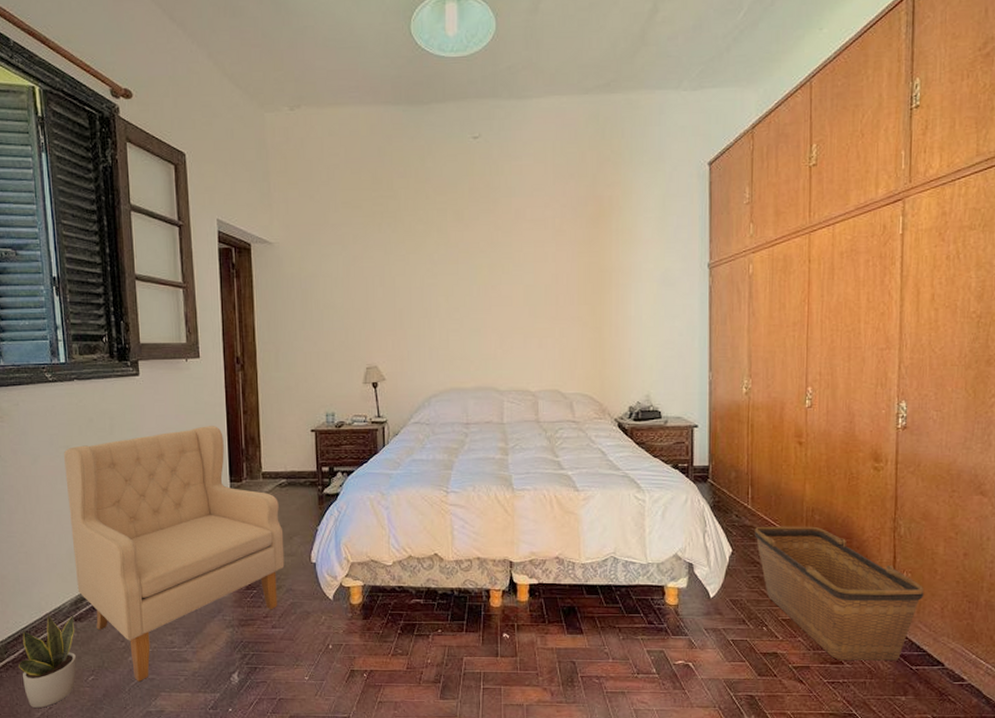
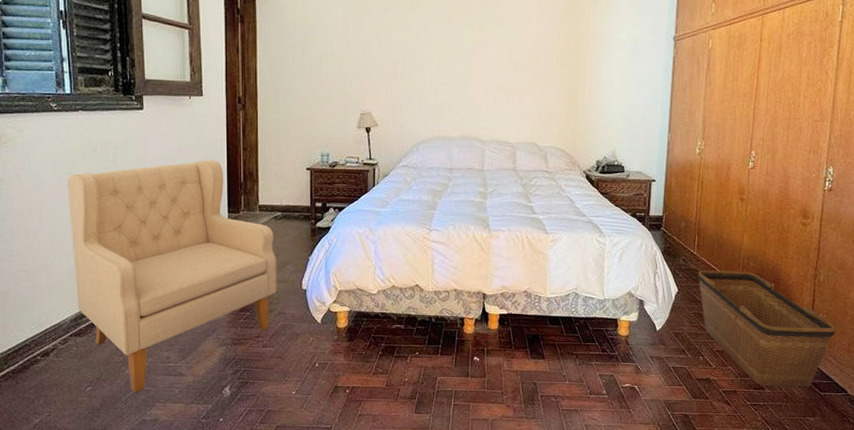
potted plant: present [19,612,77,708] -> none [18,327,75,415]

